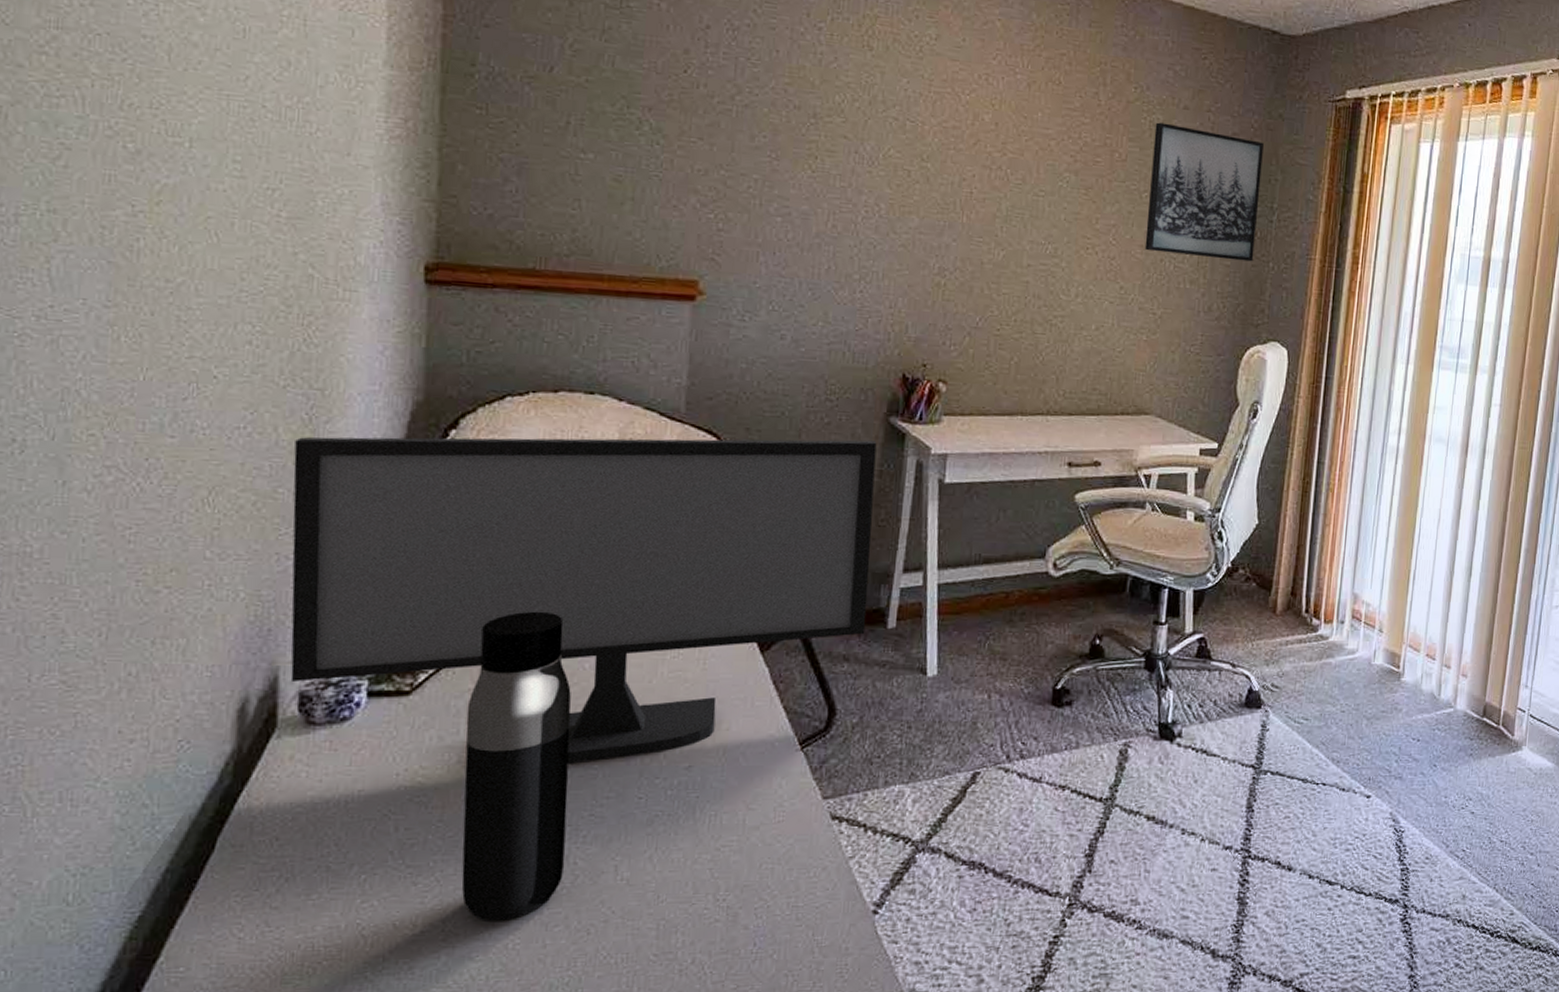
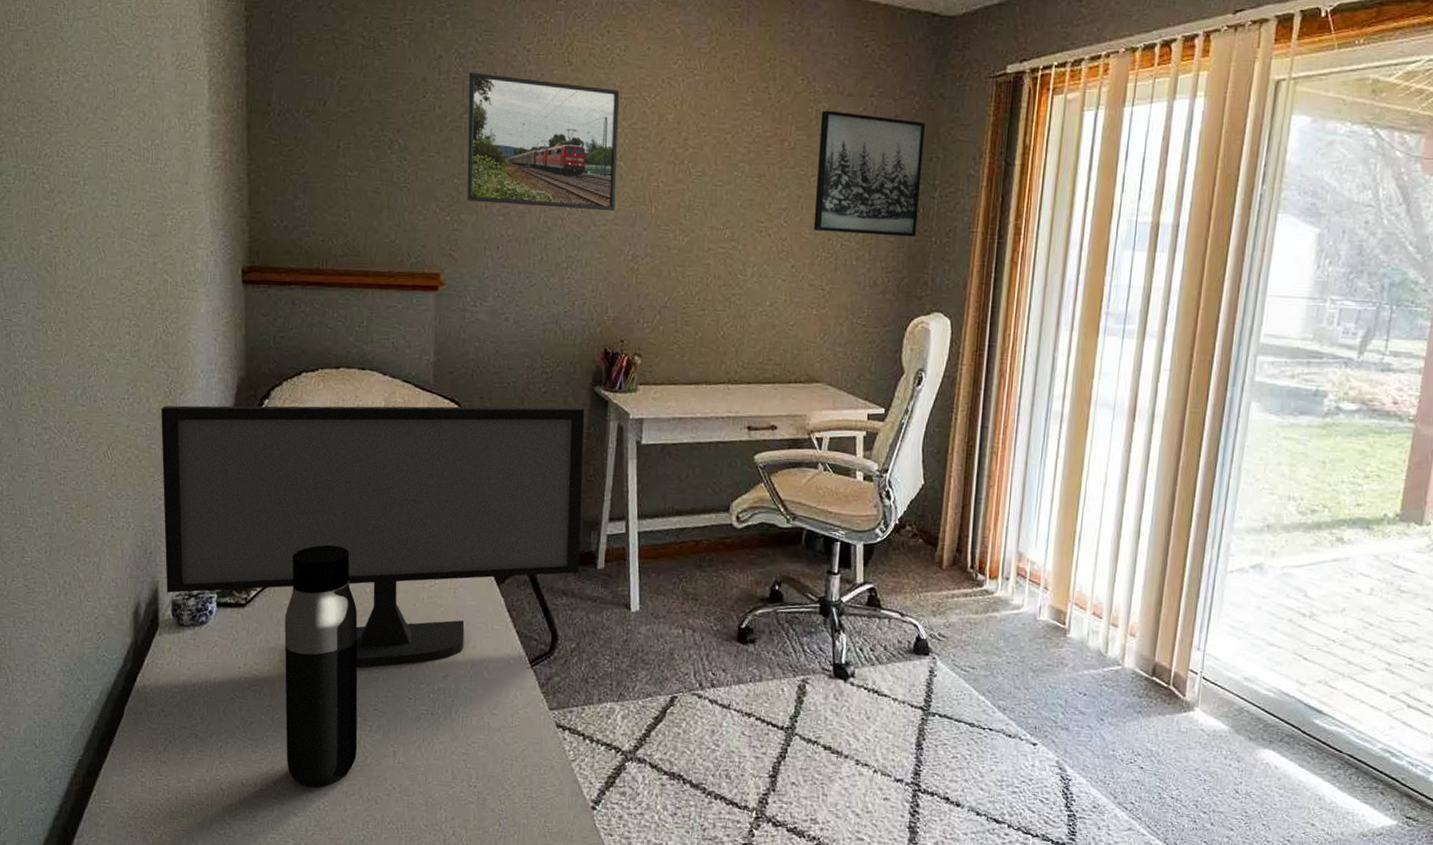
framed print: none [736,48,929,218] -> present [466,72,620,212]

